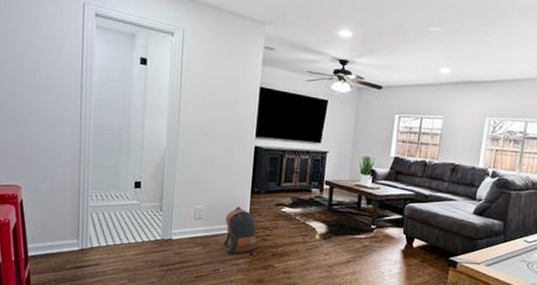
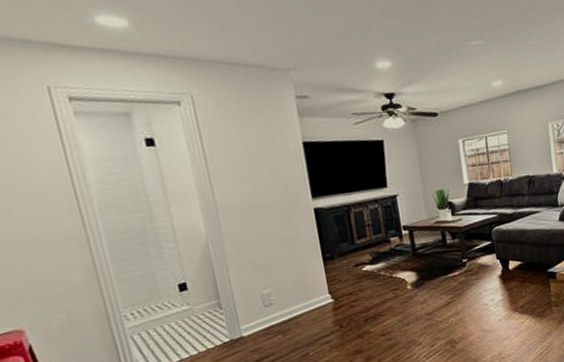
backpack: present [223,206,257,254] -> none [300,278,345,334]

